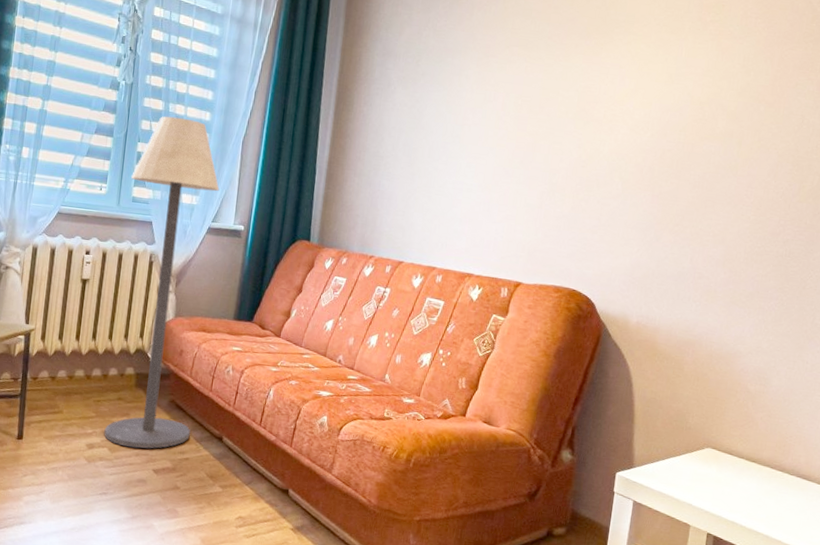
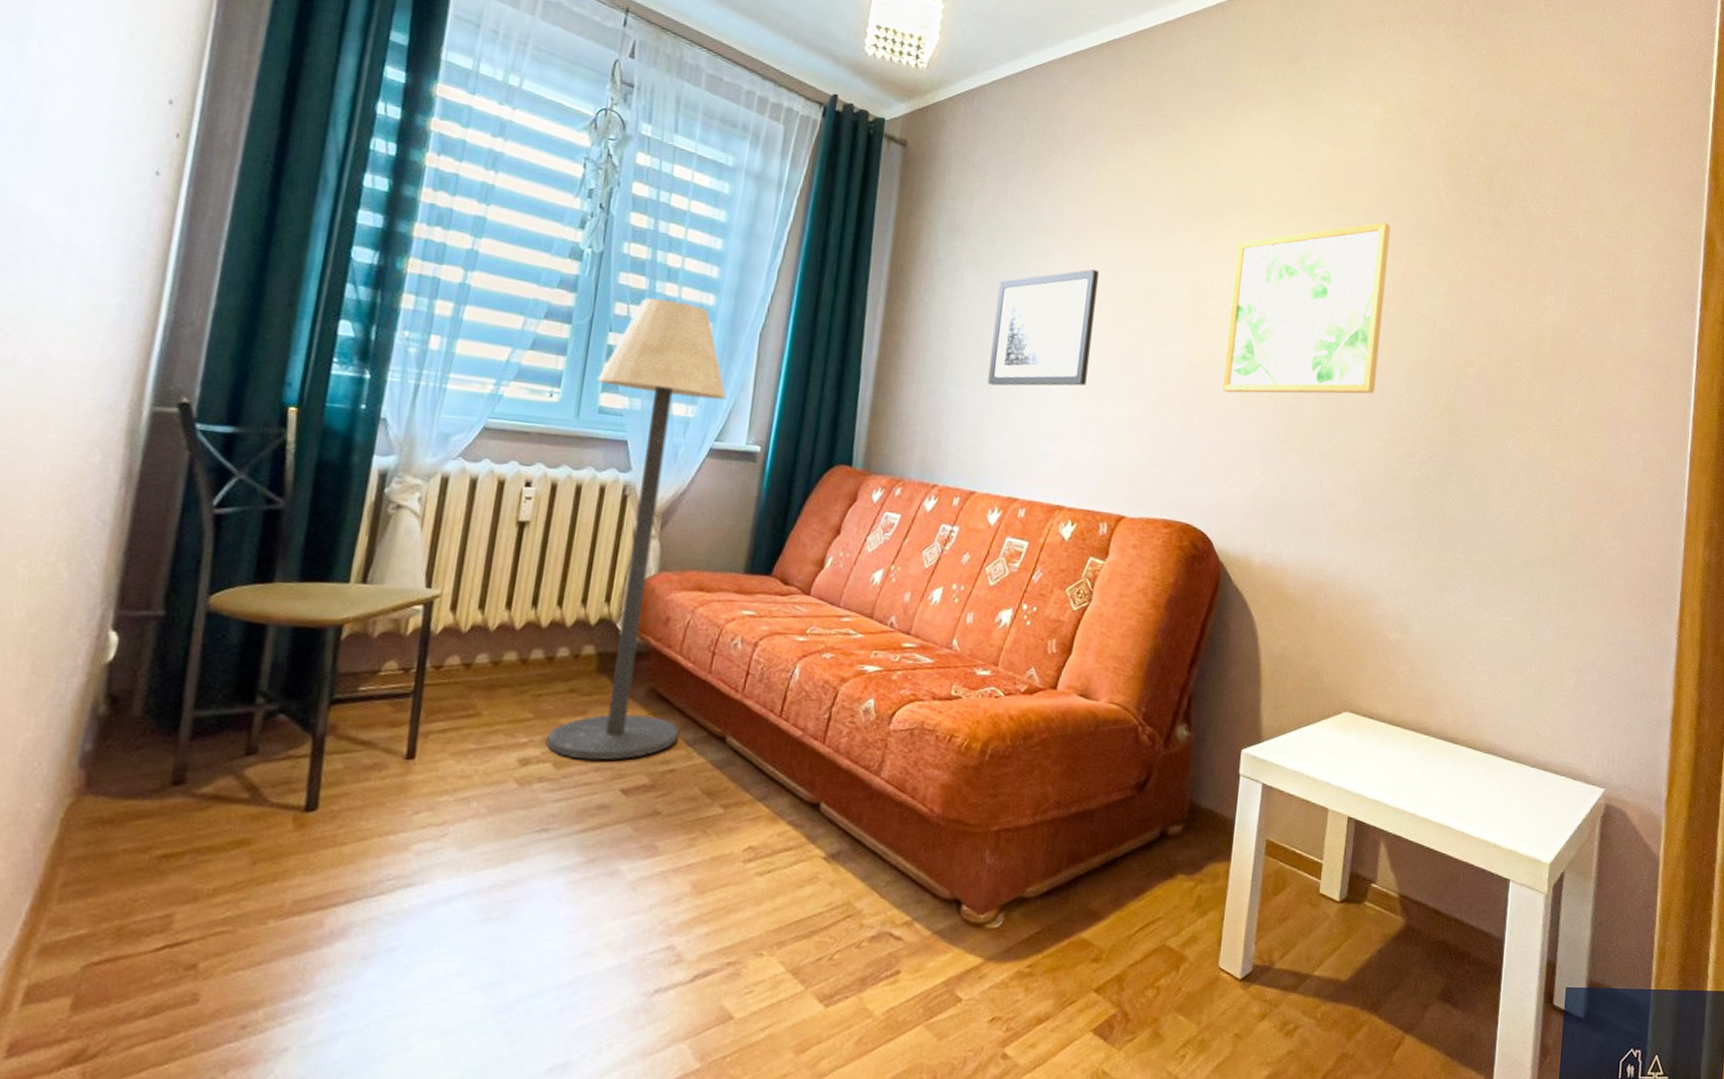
wall art: none [412,82,503,179] -> present [987,268,1099,386]
wall art: none [606,30,764,182] -> present [1221,221,1391,394]

